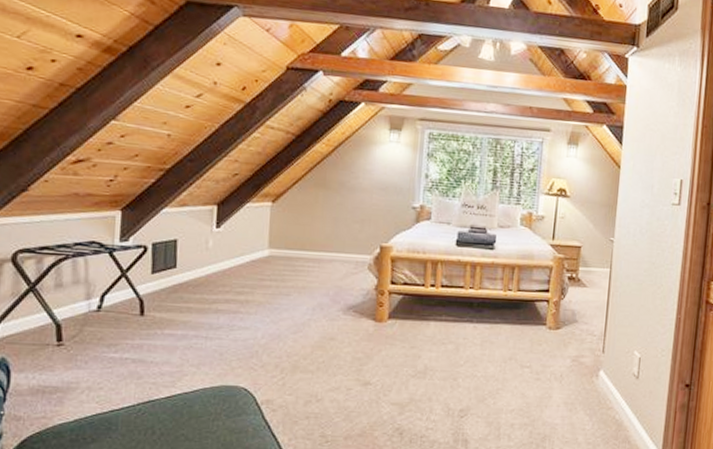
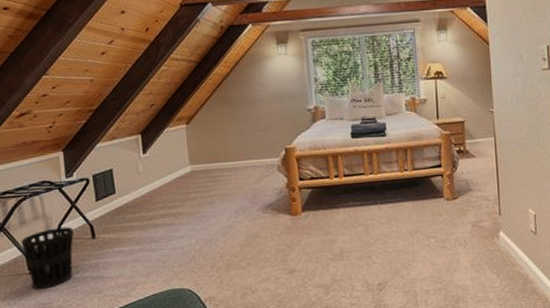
wastebasket: none [53,297,119,366] -> present [21,226,74,290]

